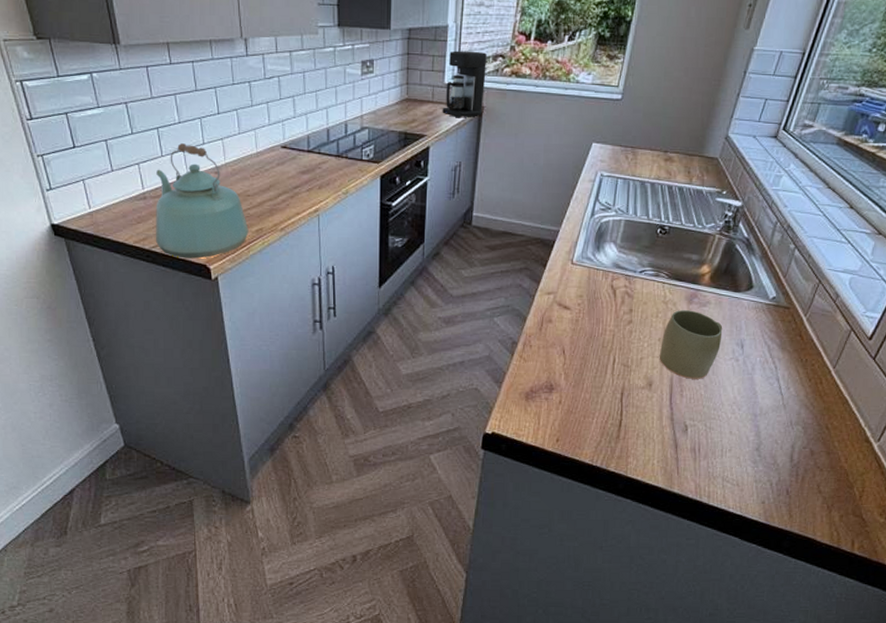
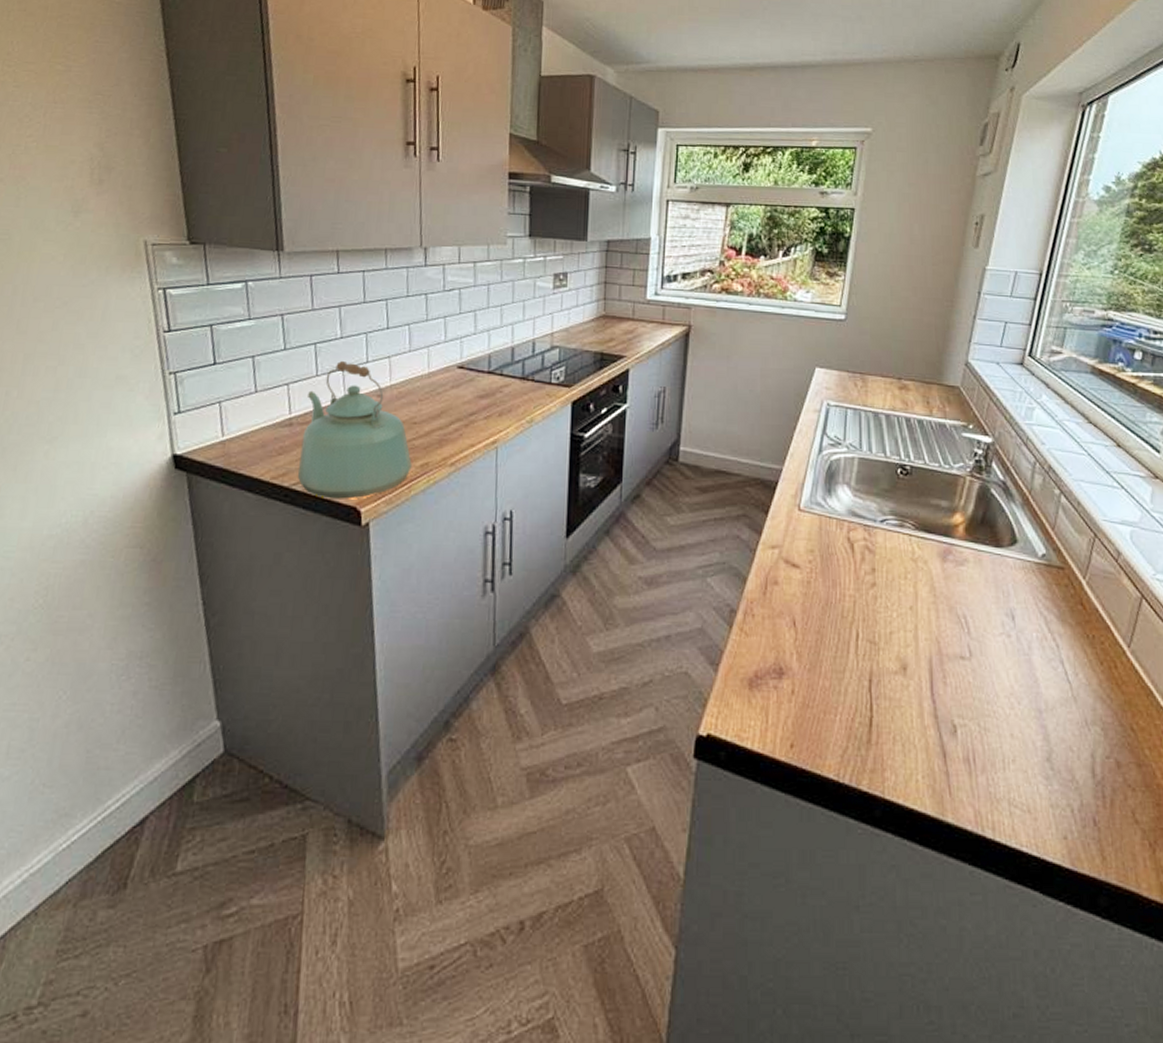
coffee maker: present [442,50,487,118] -> none [644,264,693,338]
mug: present [659,310,723,379] -> none [912,570,987,661]

